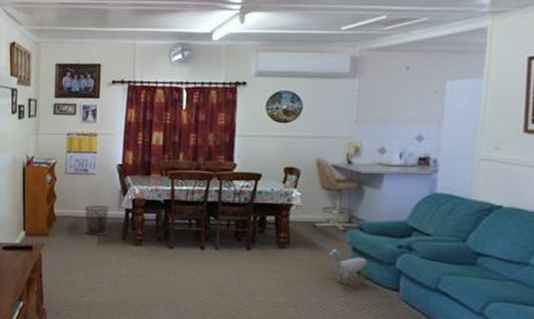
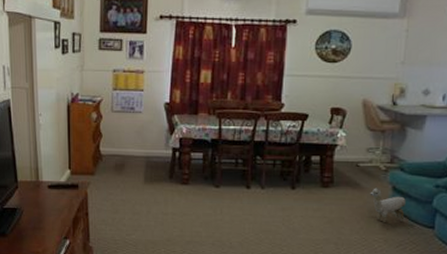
waste bin: present [84,205,109,236] -> none [131,144,156,175]

